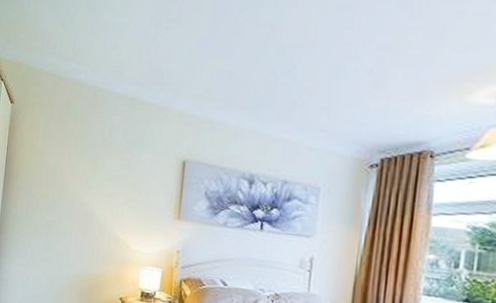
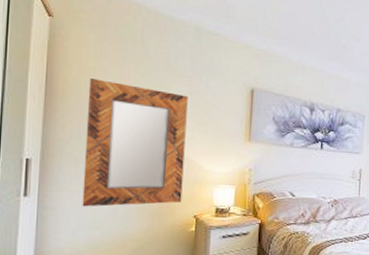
home mirror: none [26,158,120,283] -> present [82,78,188,207]

